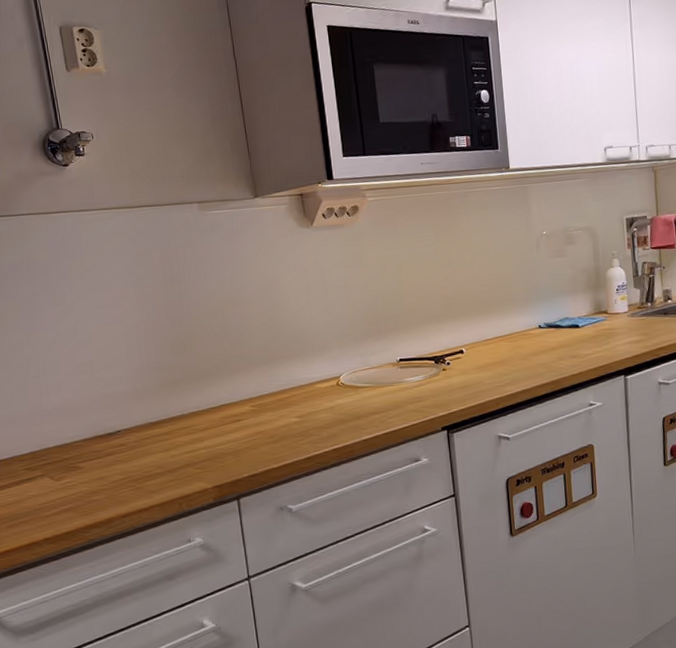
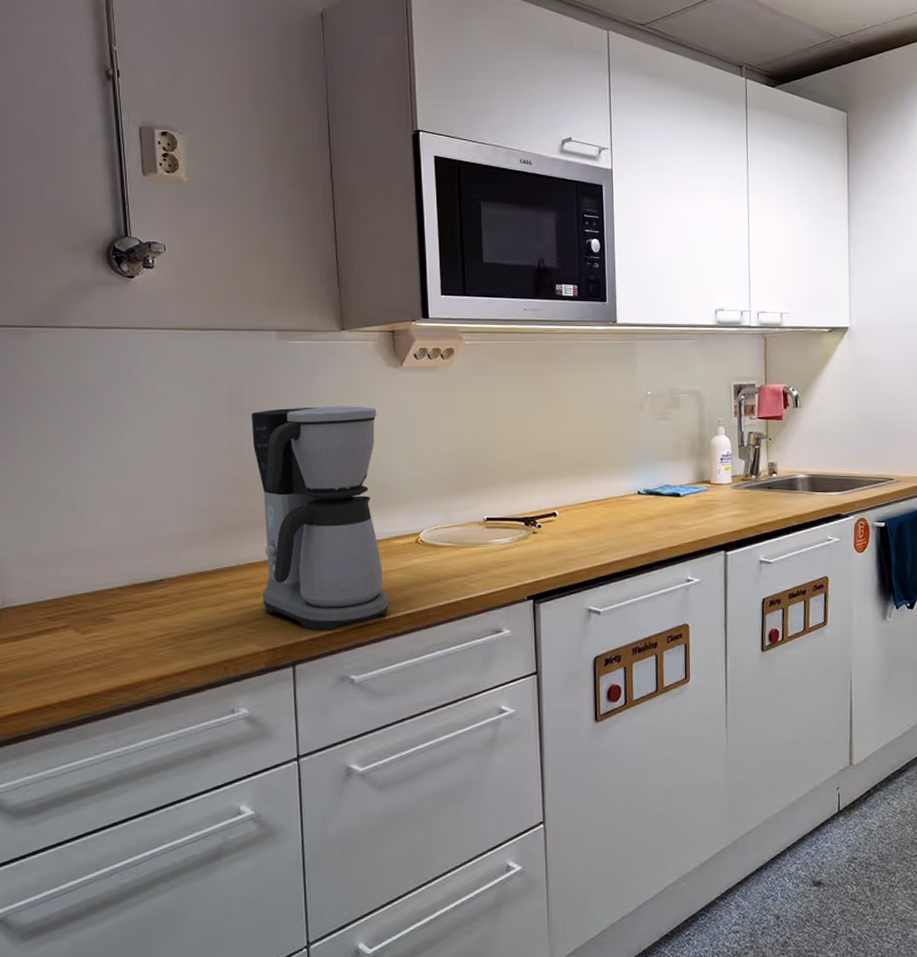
coffee maker: none [181,265,317,468] -> present [251,406,389,631]

